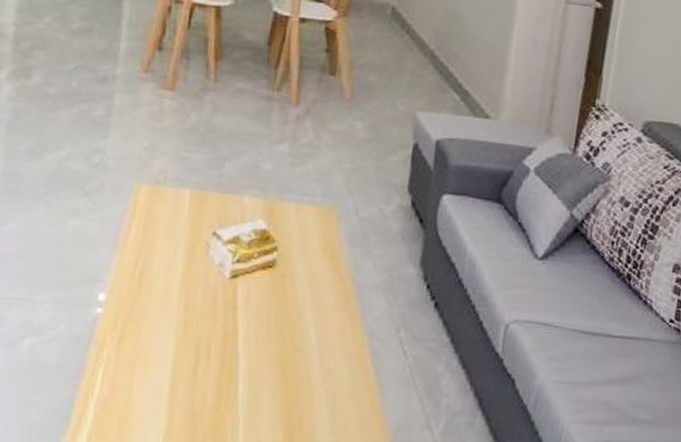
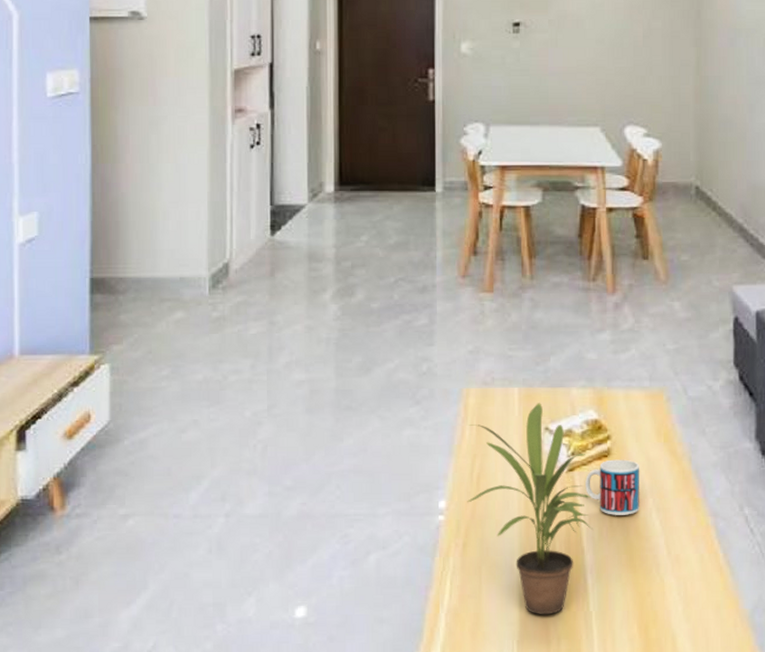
potted plant: none [127,207,252,414] -> present [467,403,593,615]
mug: none [246,270,303,326] -> present [585,459,639,515]

